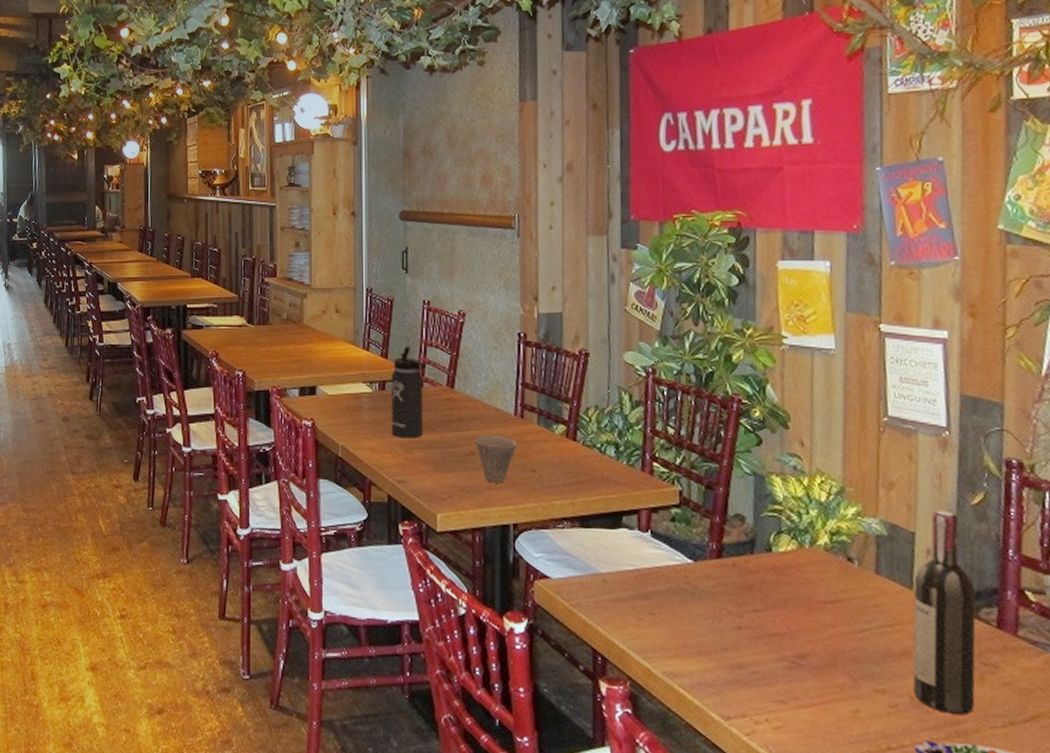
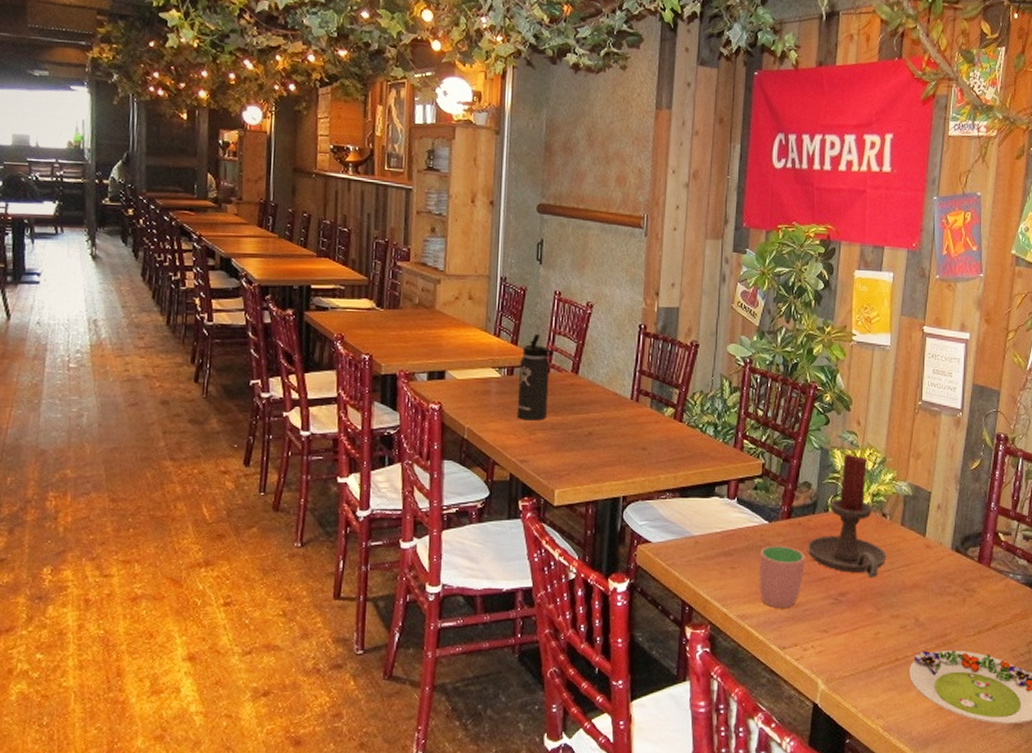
cup: present [475,434,518,483] -> none [594,417,632,460]
cup: none [685,589,746,668] -> present [759,545,805,608]
candle holder: none [746,481,860,639] -> present [807,453,887,578]
wine bottle: present [913,510,977,715] -> none [918,474,967,629]

